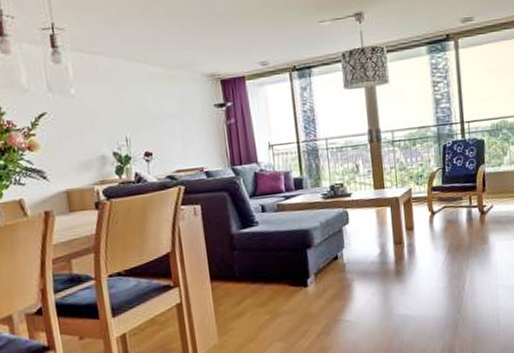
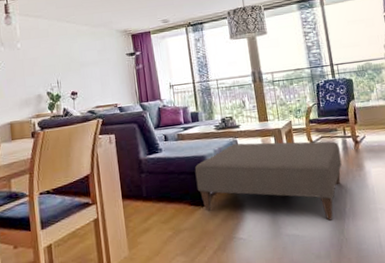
ottoman: none [296,211,465,299] -> present [194,141,342,221]

